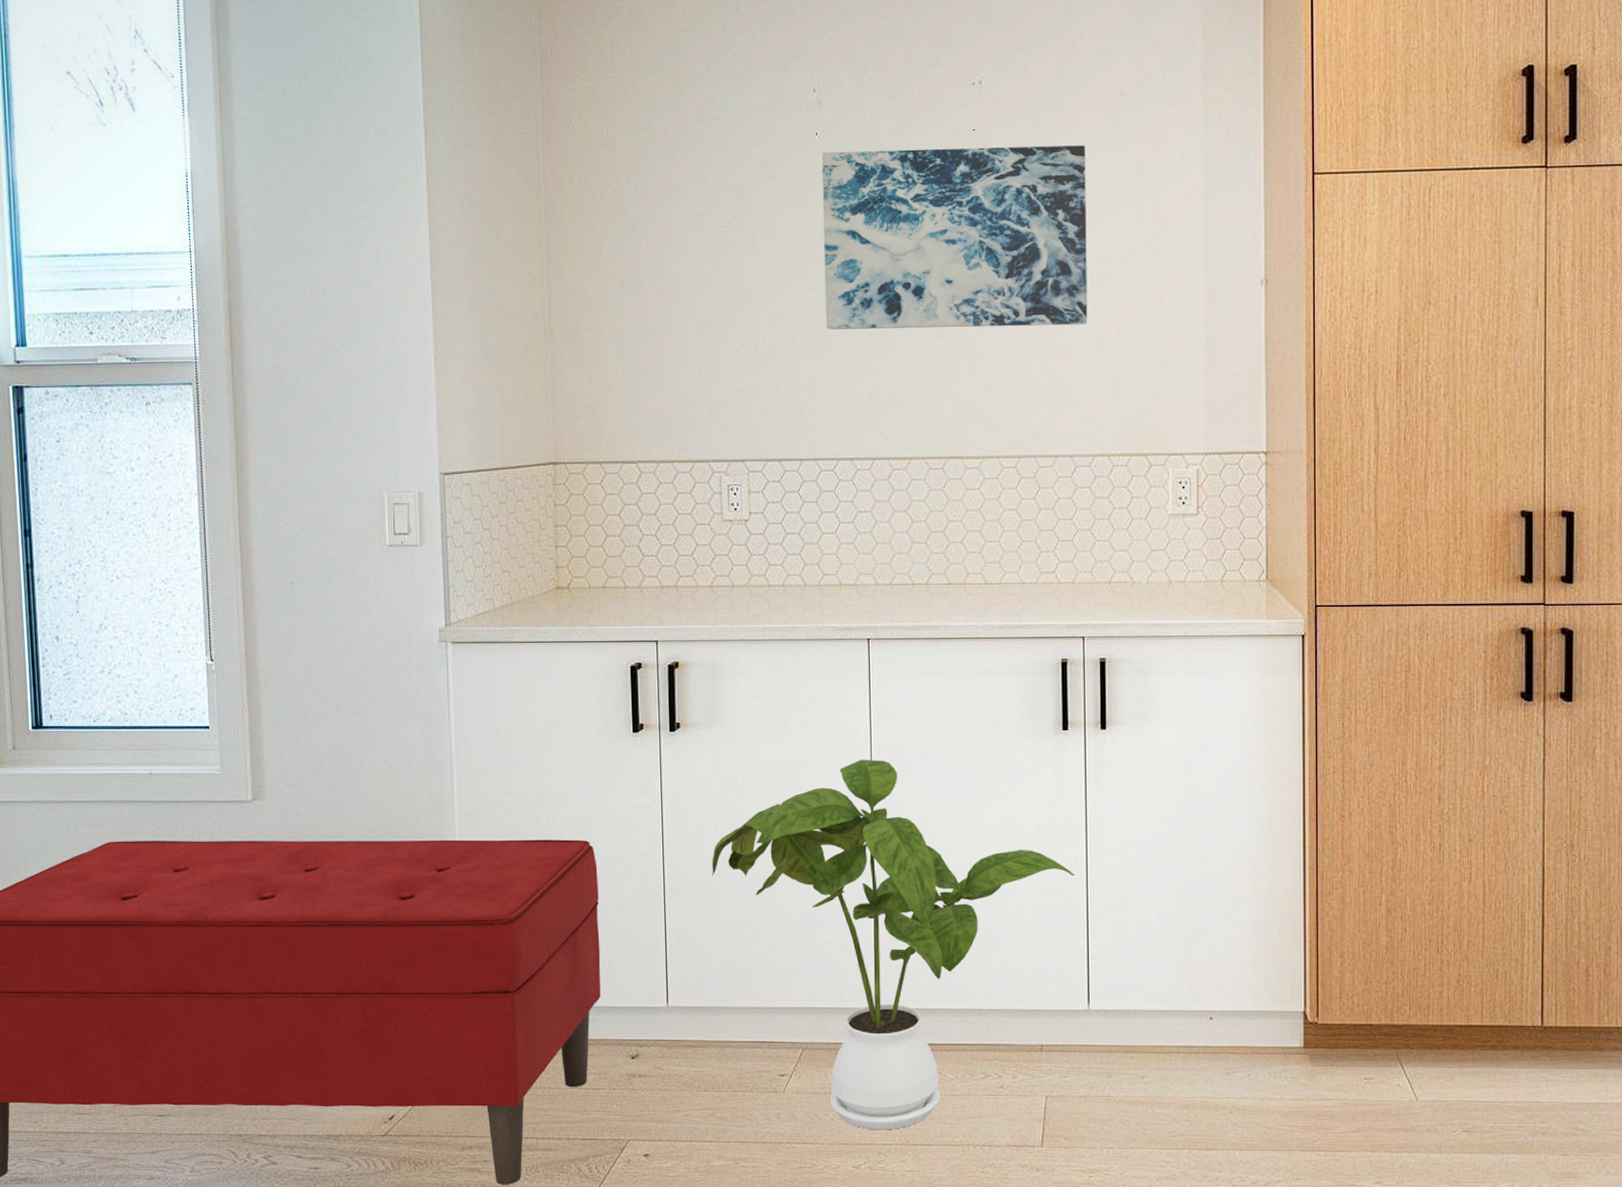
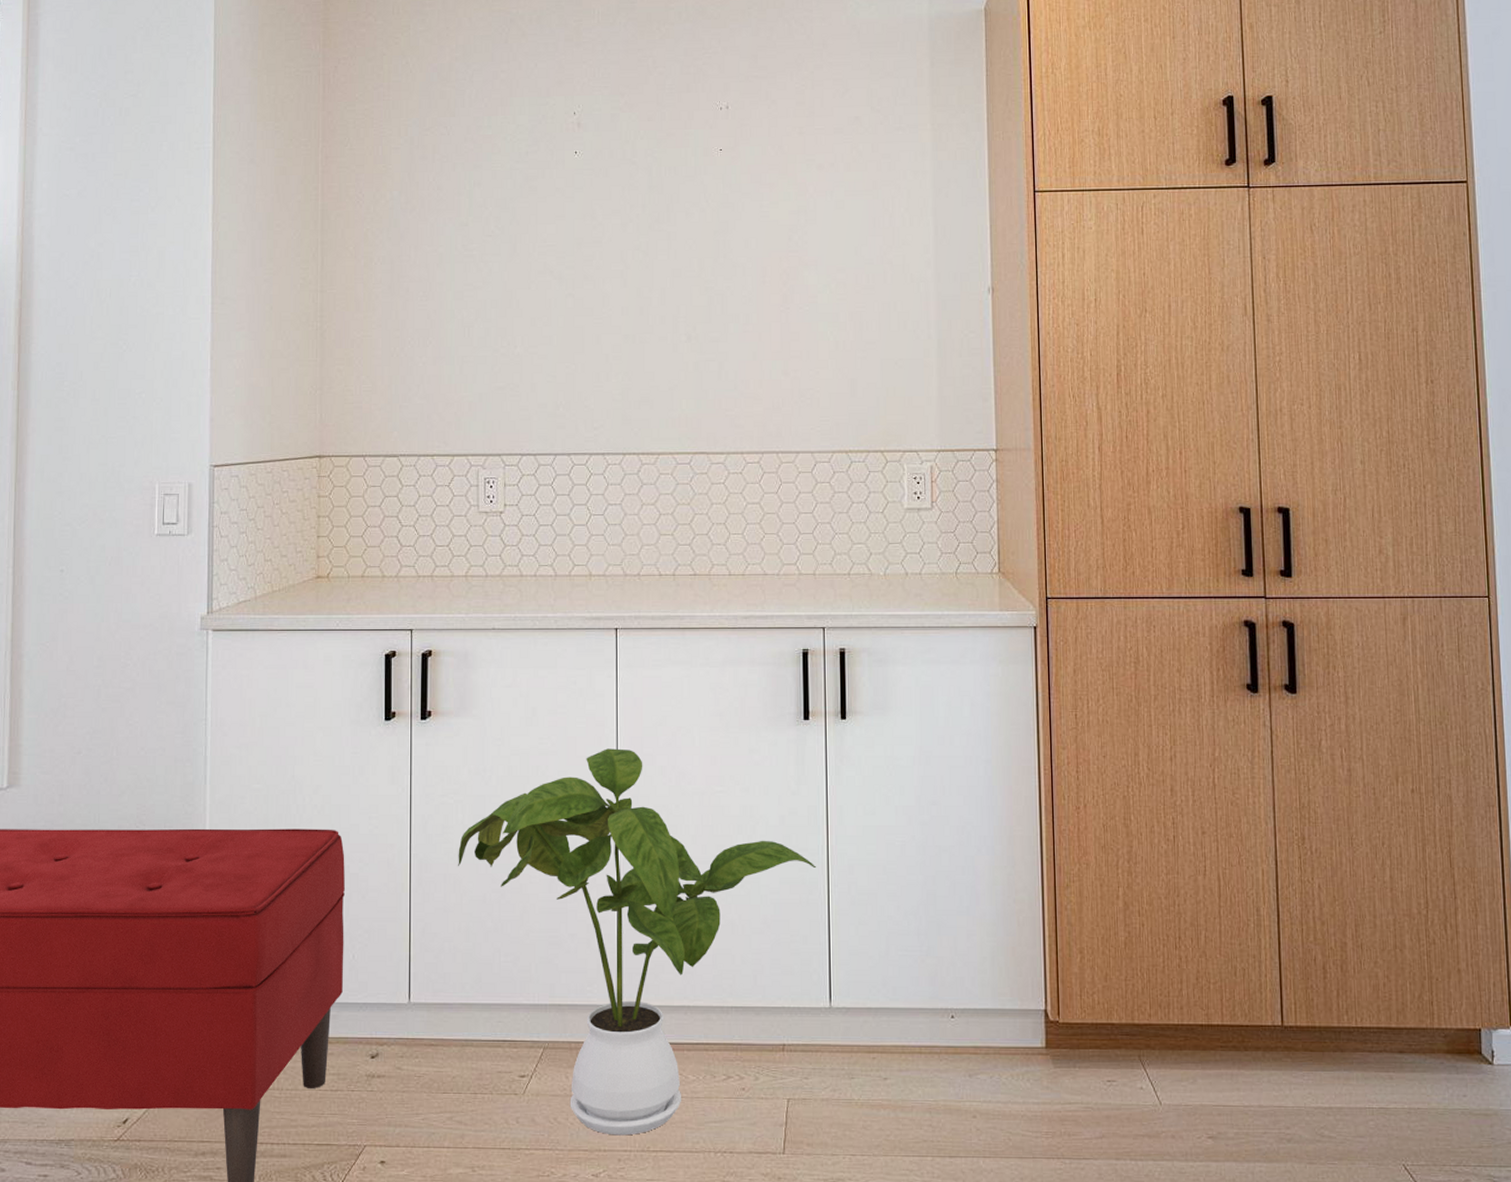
wall art: present [821,145,1088,330] -> none [580,164,827,332]

